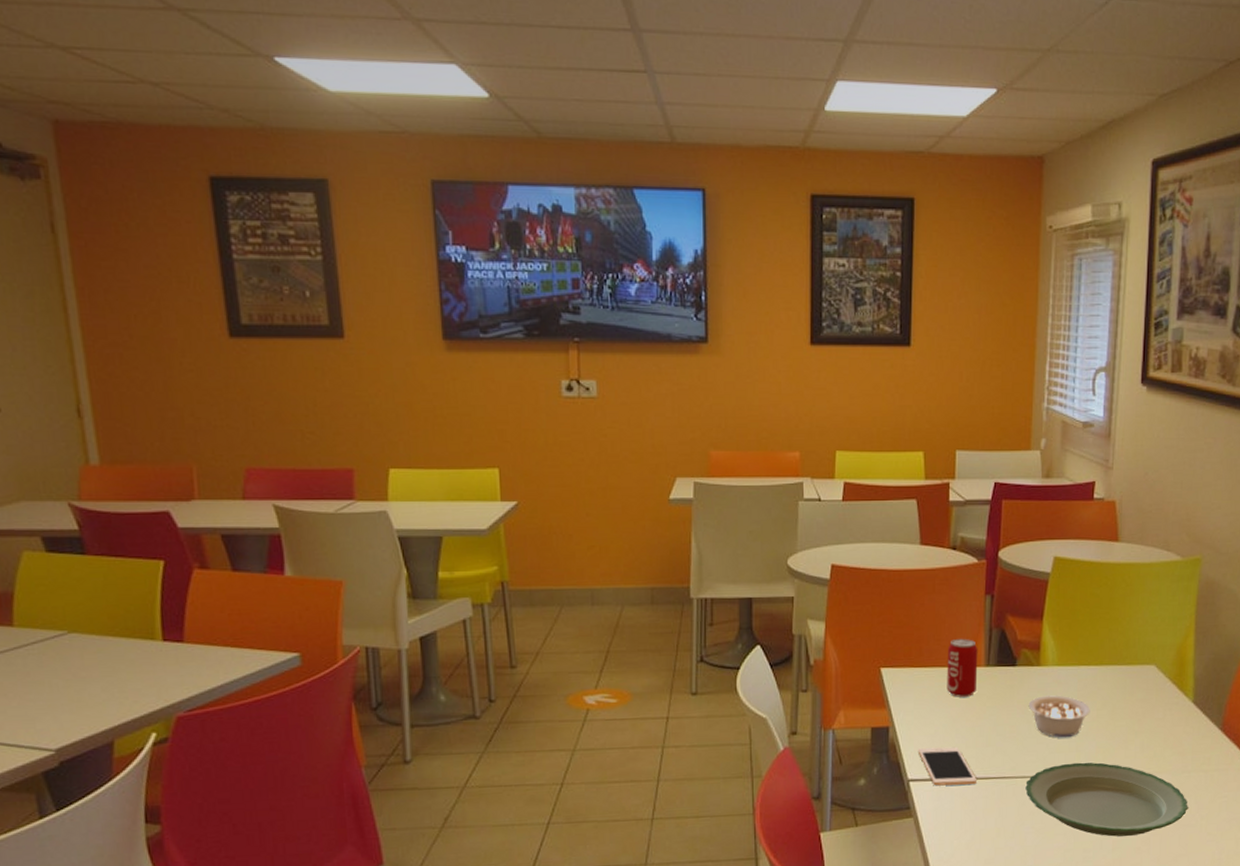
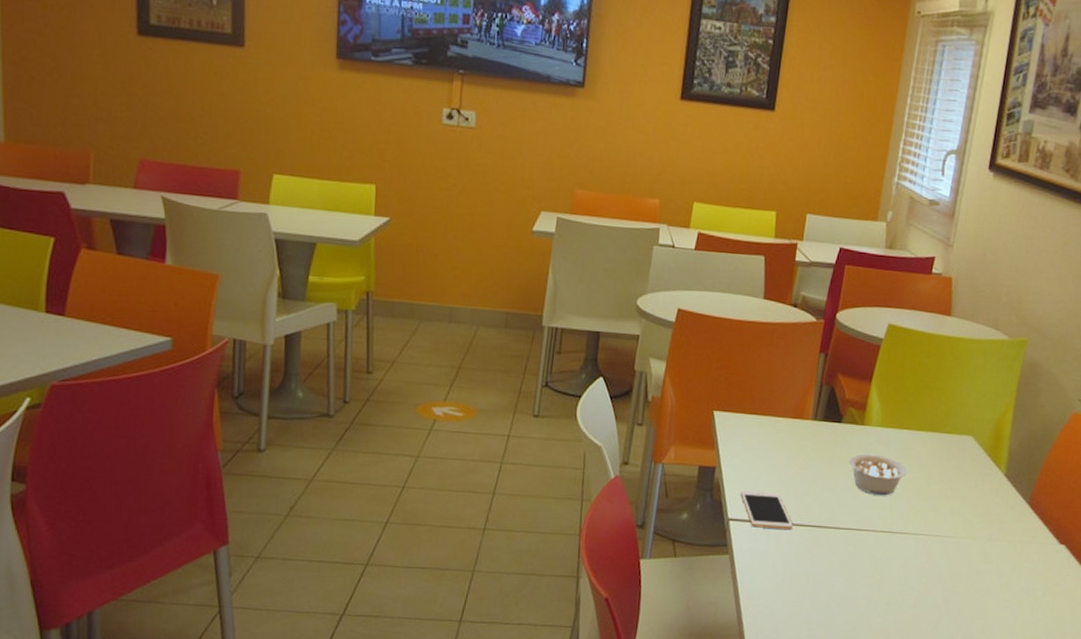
beverage can: present [946,638,978,697] -> none [773,391,807,447]
plate: present [1025,762,1188,837] -> none [837,520,990,595]

